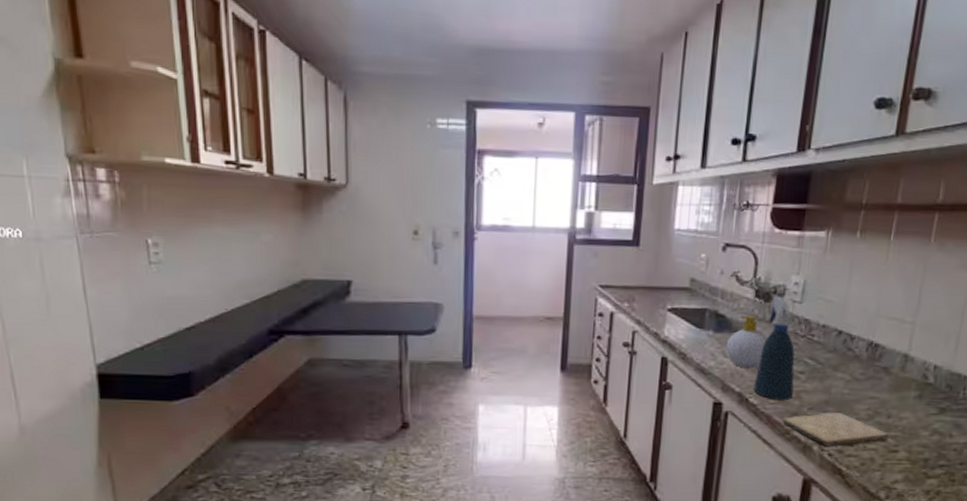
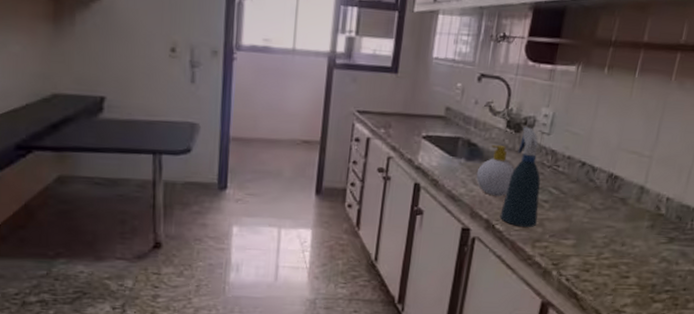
cutting board: present [782,413,889,447] -> none [525,240,622,272]

